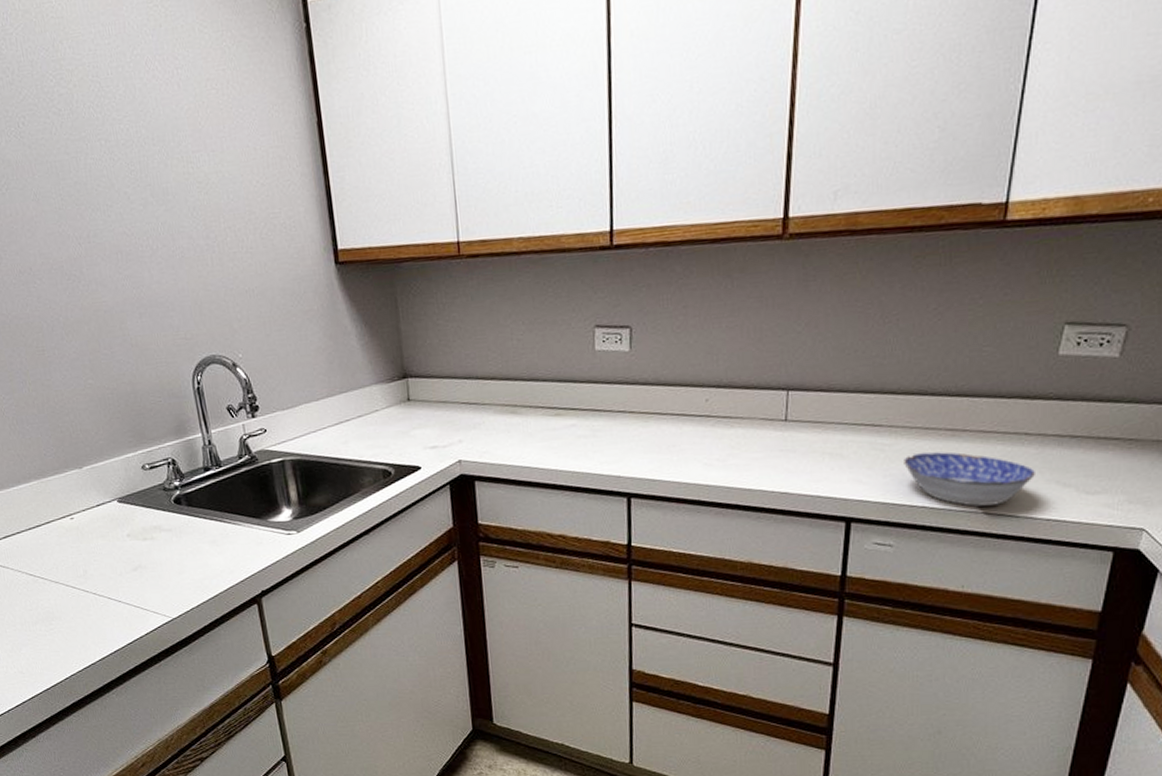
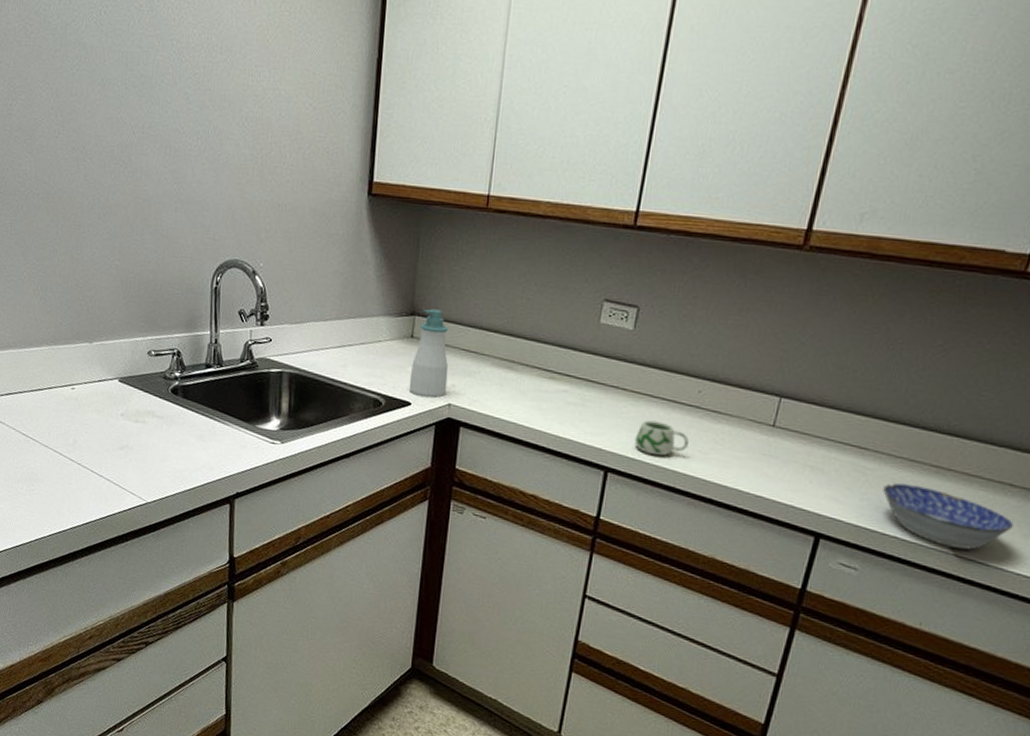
soap bottle: none [414,367,454,459] -> present [409,309,449,398]
mug: none [651,437,705,473] -> present [634,420,689,456]

